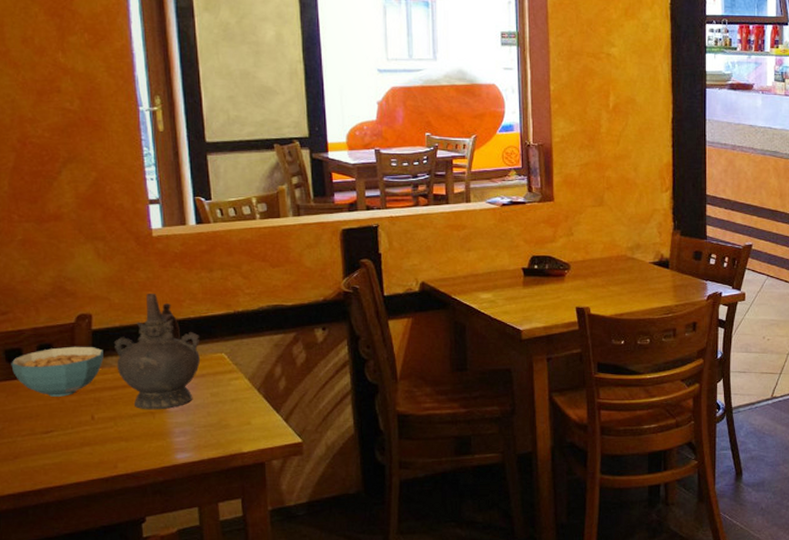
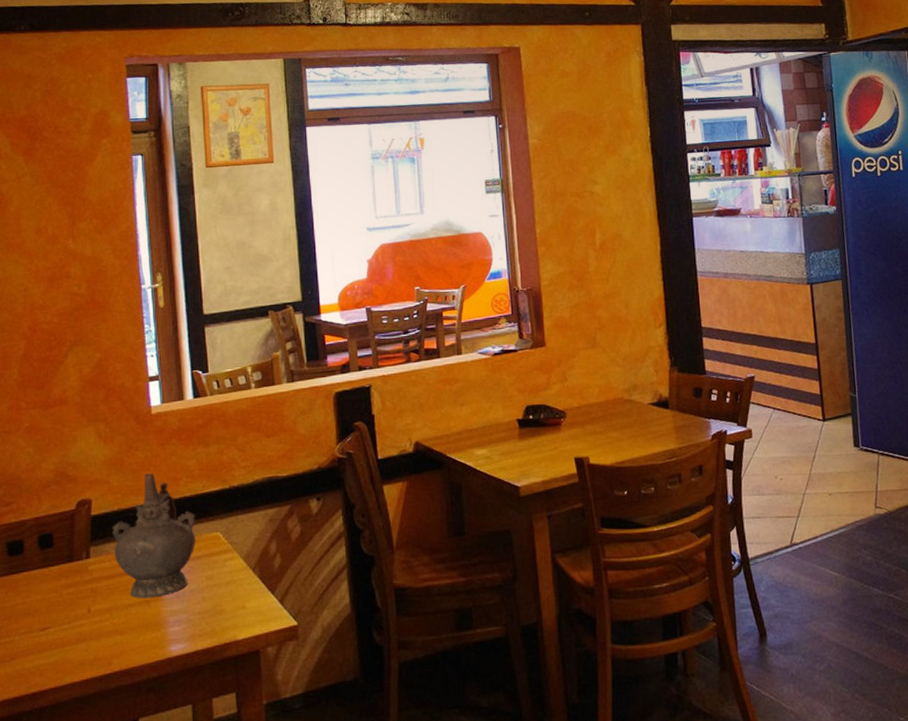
cereal bowl: present [11,346,104,397] -> none [12,533,101,590]

